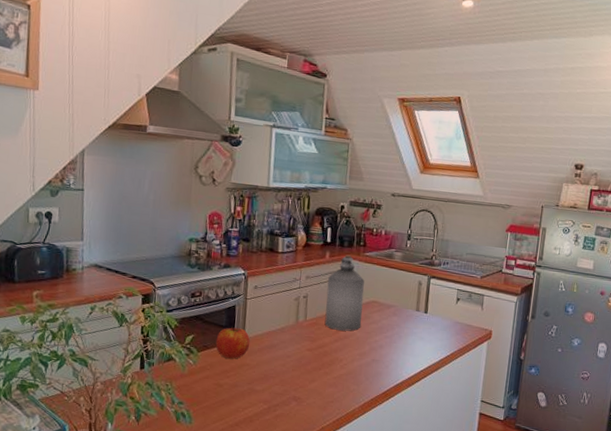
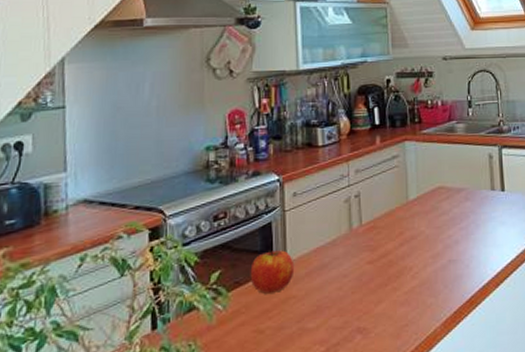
bottle: present [324,254,365,331] -> none [382,135,430,231]

